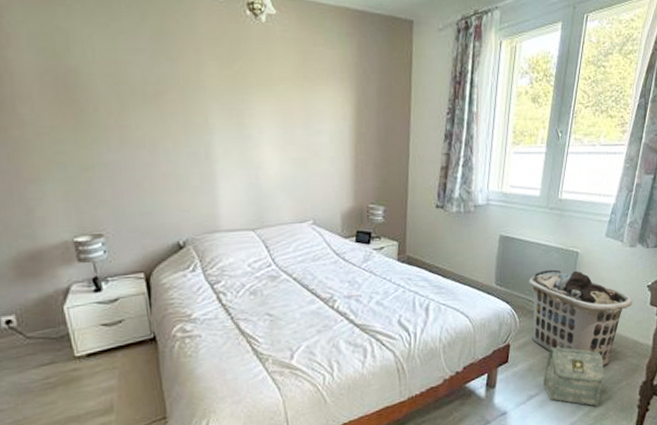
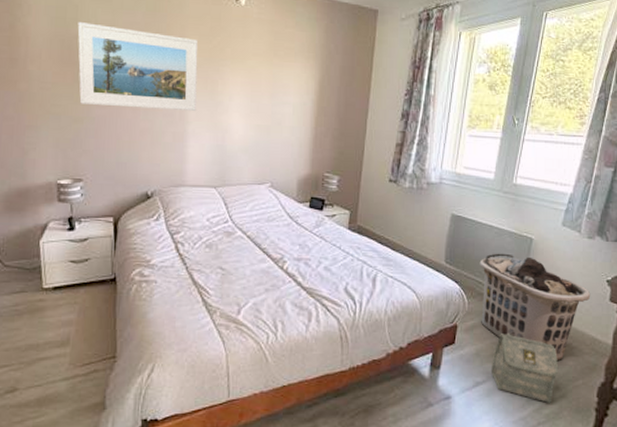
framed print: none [71,52,223,150] -> present [77,22,198,112]

